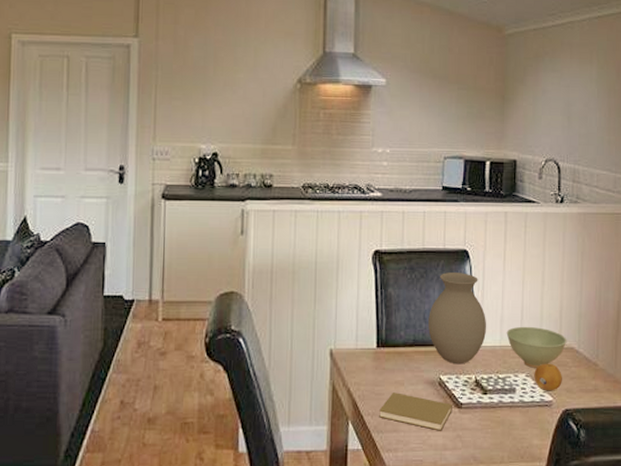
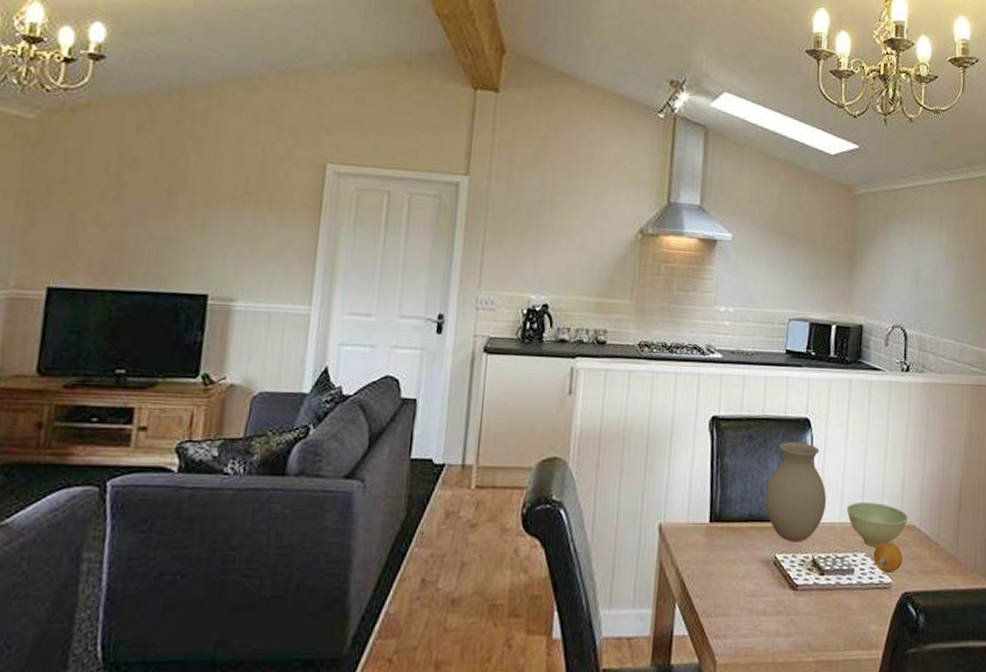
book: present [379,392,452,431] -> none [709,572,787,615]

